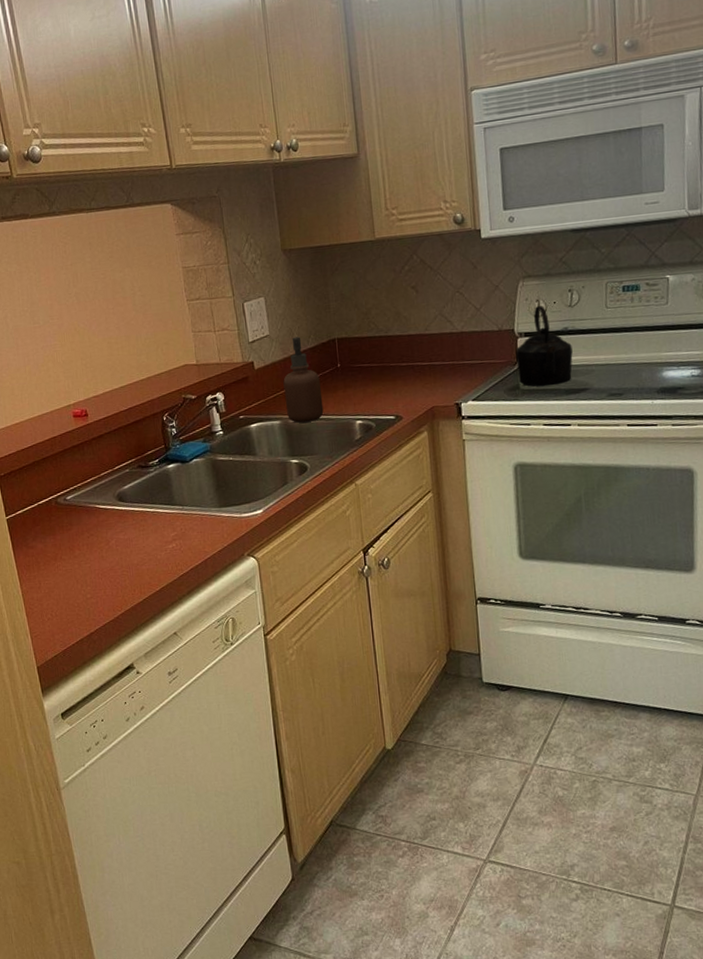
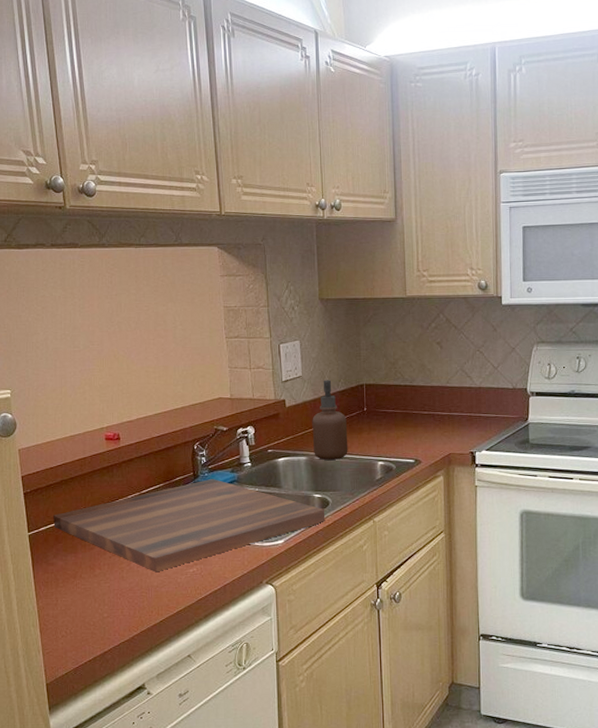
cutting board: none [28,450,305,550] -> present [52,479,326,573]
kettle: present [515,305,573,386] -> none [527,368,578,441]

